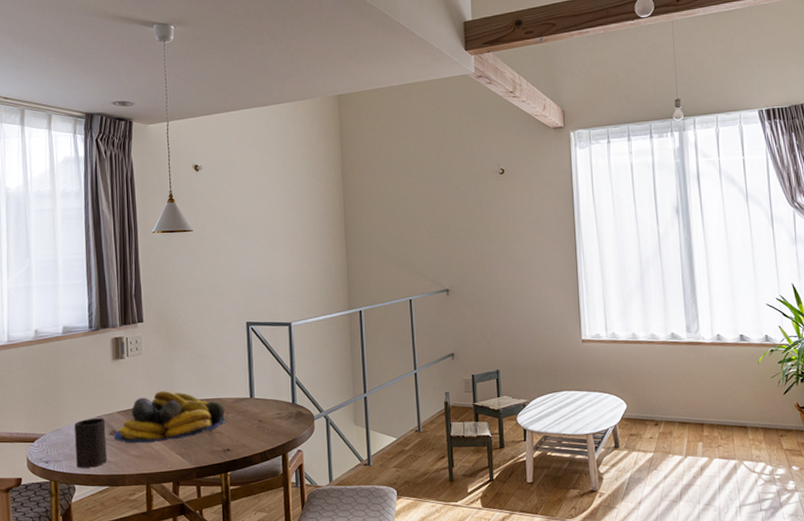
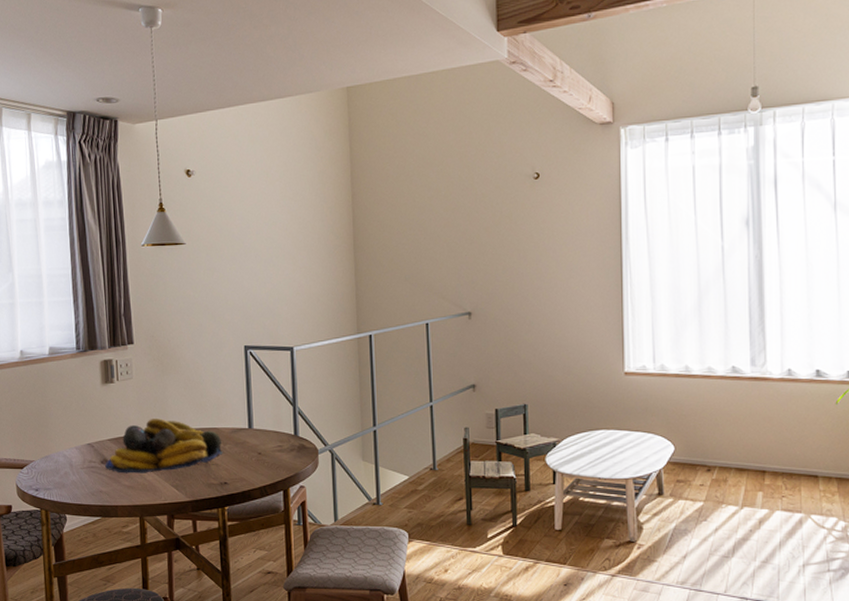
cup: present [75,418,107,468] -> none [64,446,99,497]

